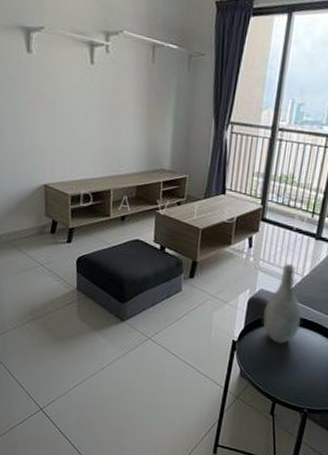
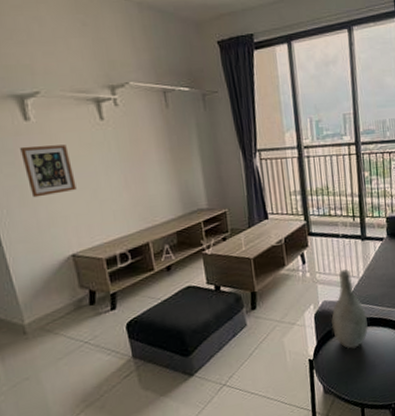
picture frame: none [19,76,59,127] -> present [20,144,77,198]

